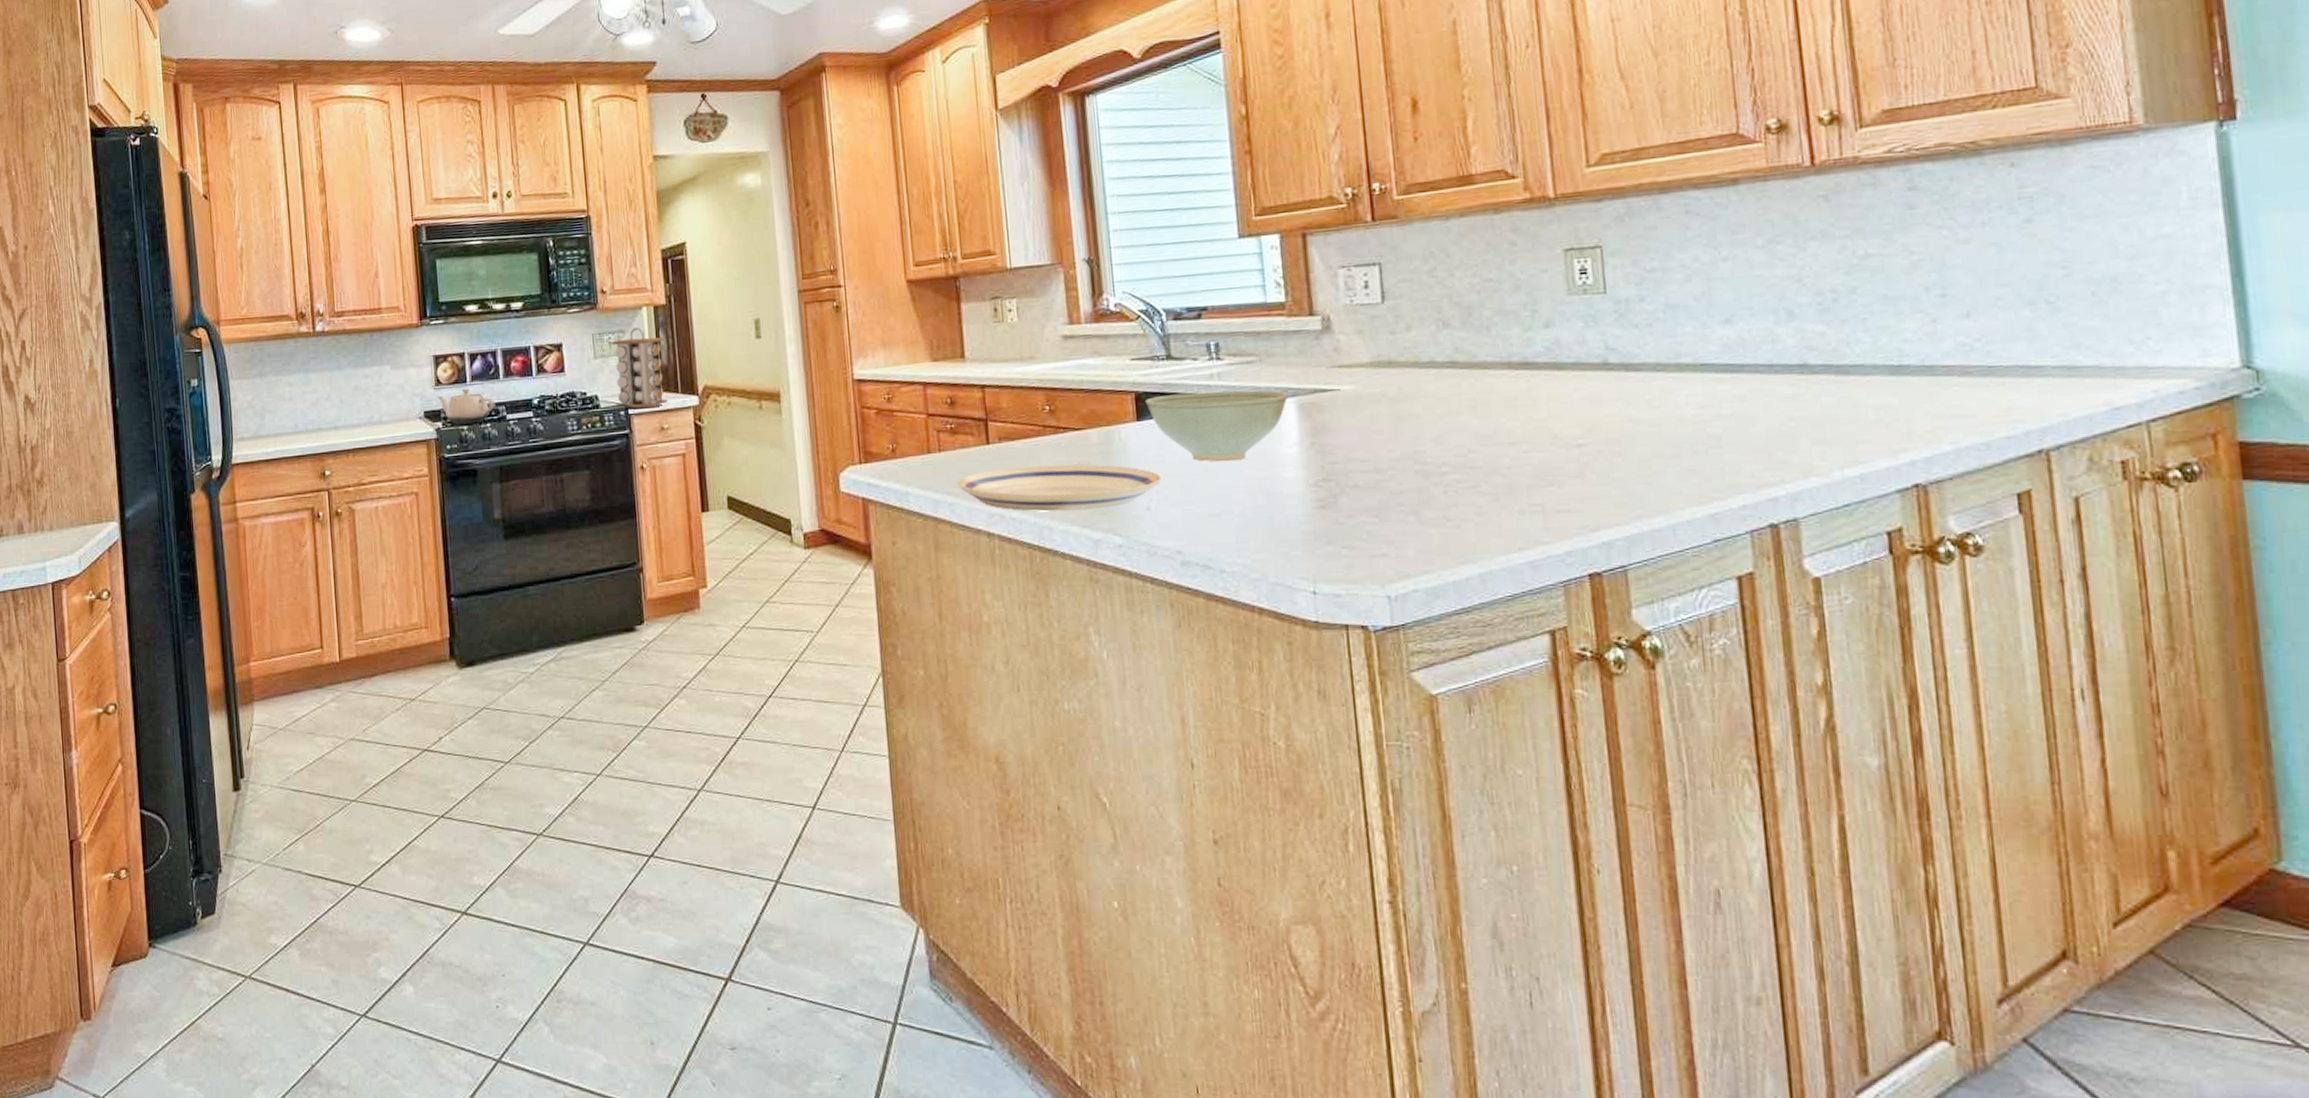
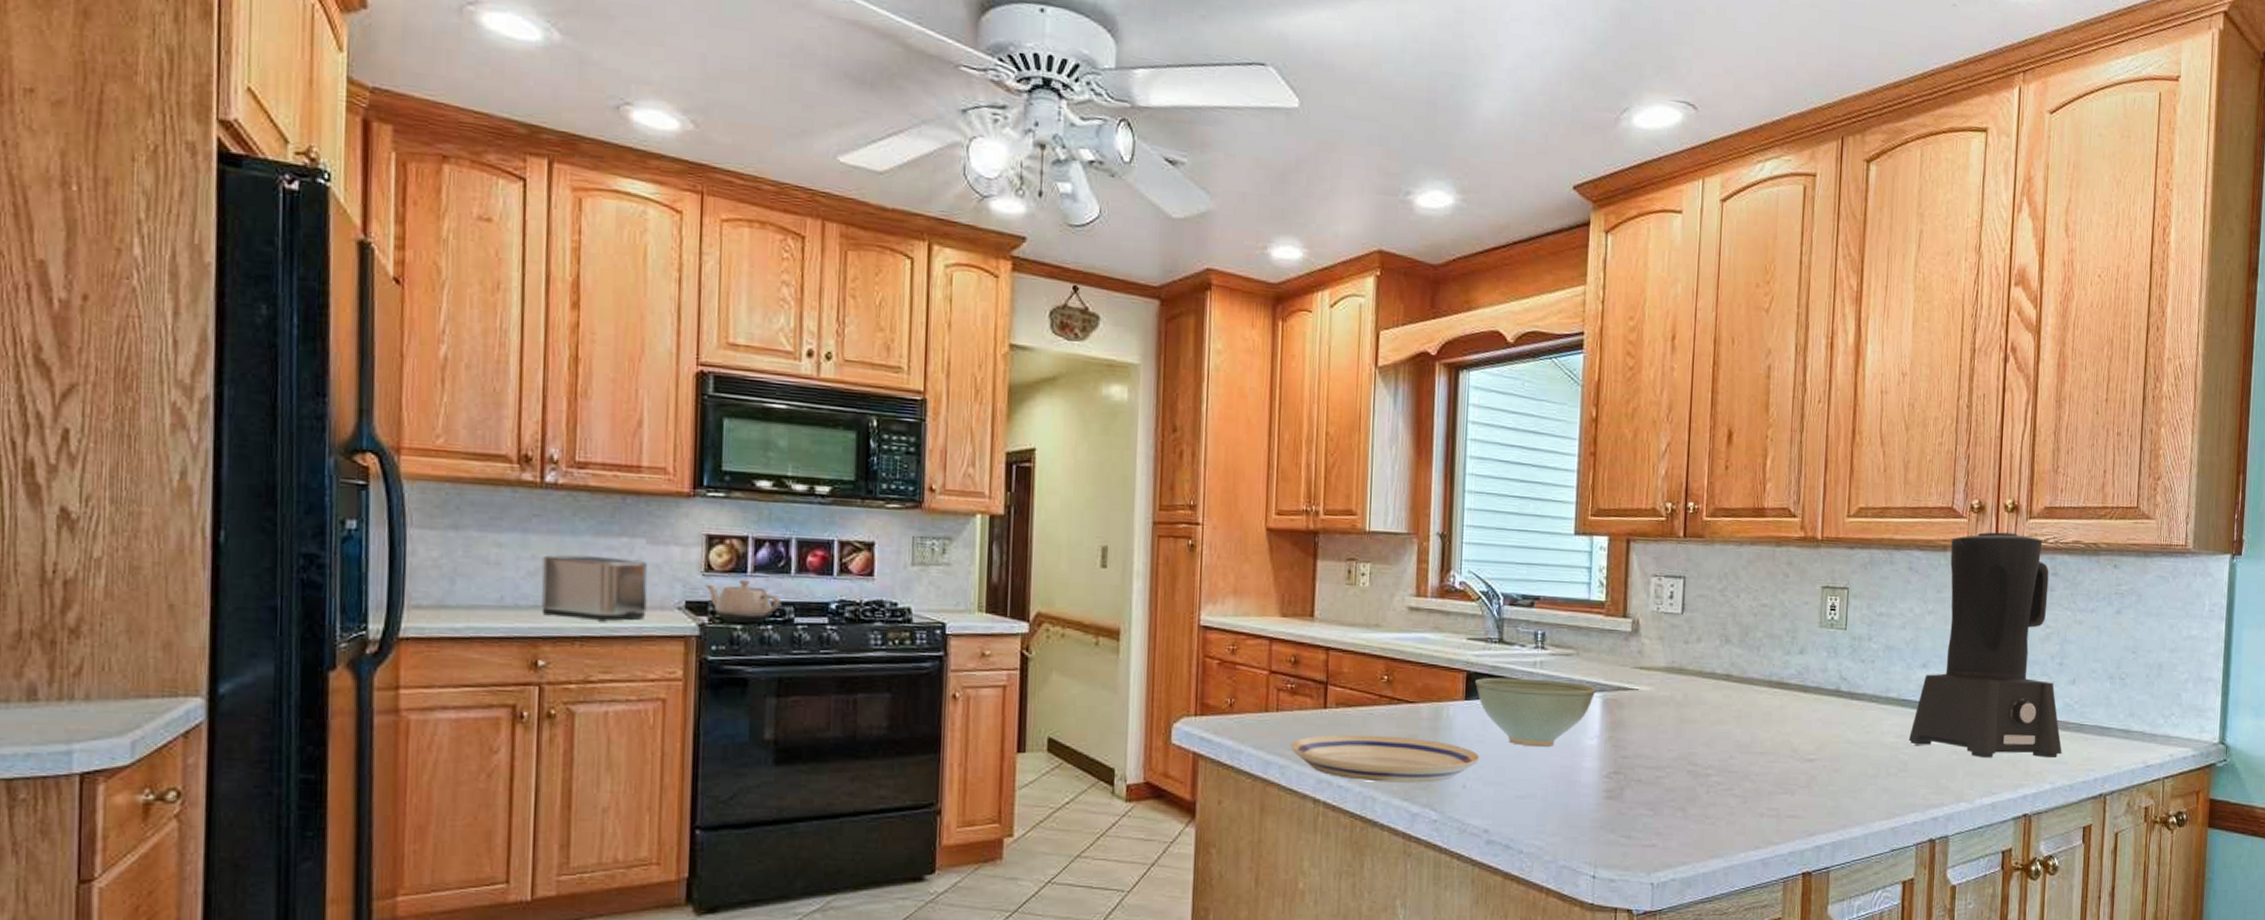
toaster: none [320,382,397,436] -> present [540,554,648,622]
spice rack: present [611,327,668,410] -> none [930,536,998,630]
blender: none [1717,148,1964,422] -> present [1908,532,2062,759]

